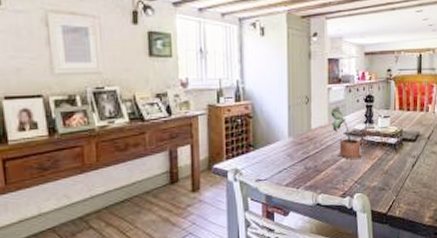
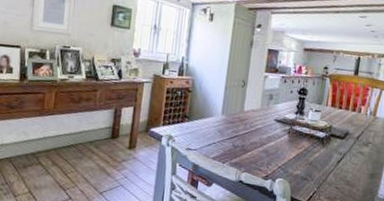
potted plant: present [331,109,363,159] -> none [263,96,290,146]

